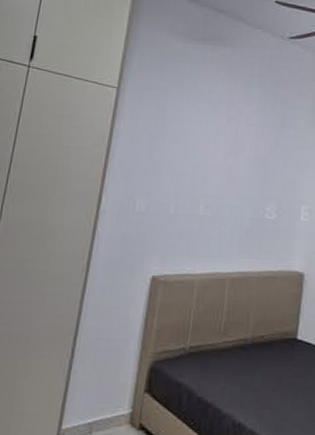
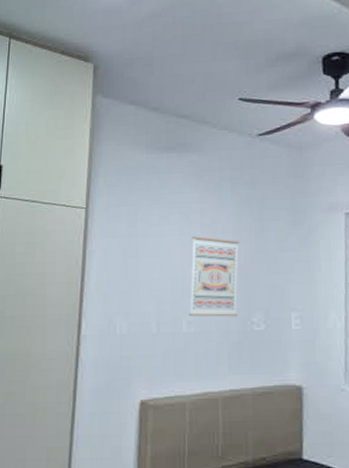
wall art: none [207,126,262,205] -> present [189,236,240,317]

